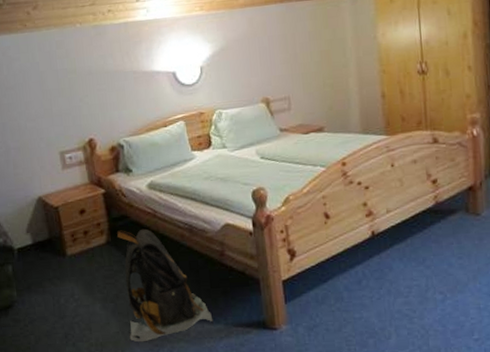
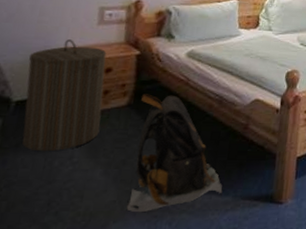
laundry hamper: none [16,187,90,291] -> present [22,39,107,152]

